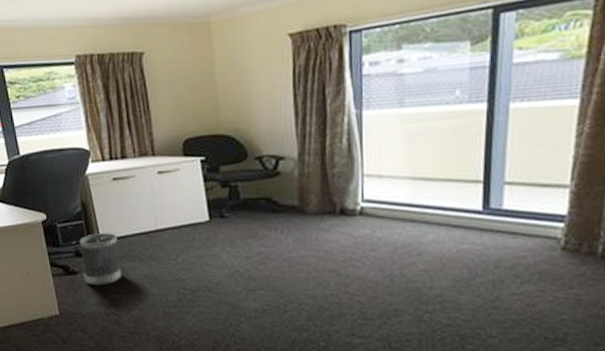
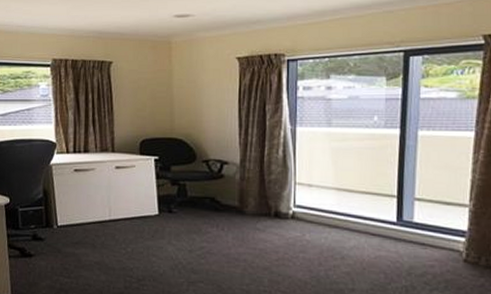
wastebasket: present [79,233,121,286] -> none [37,219,74,270]

